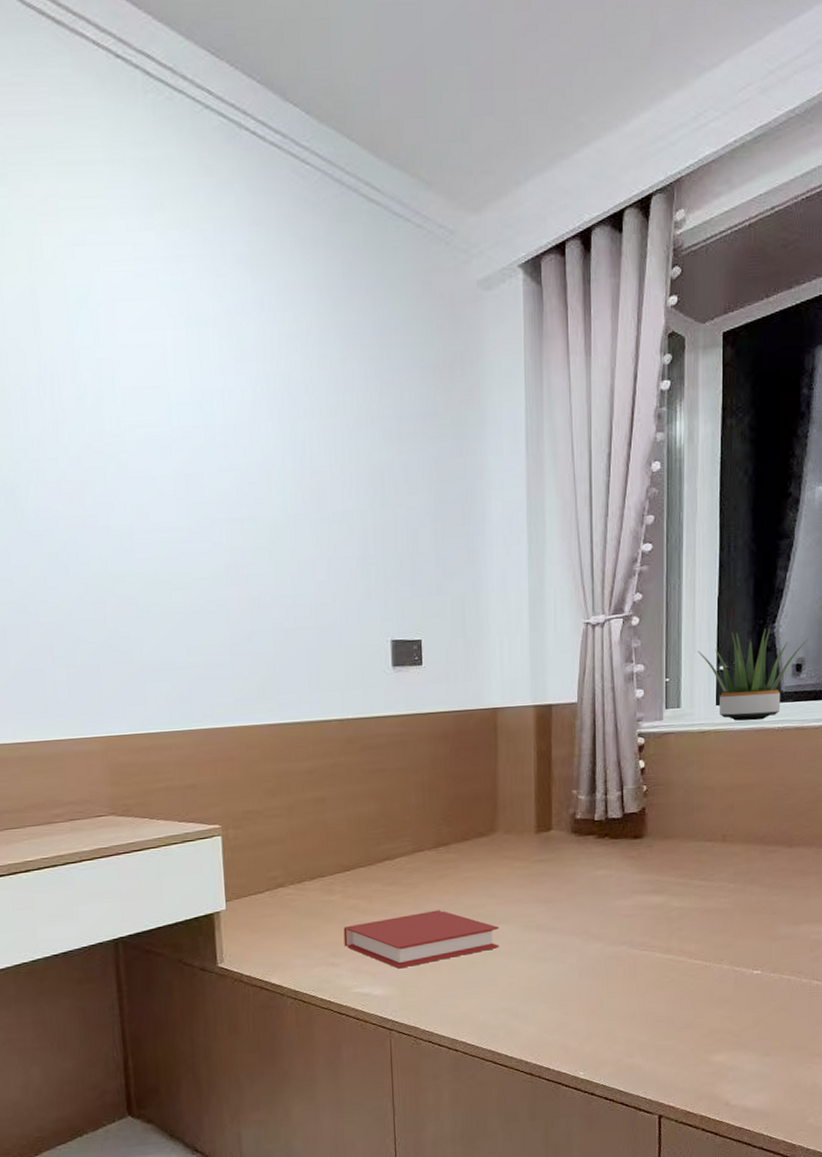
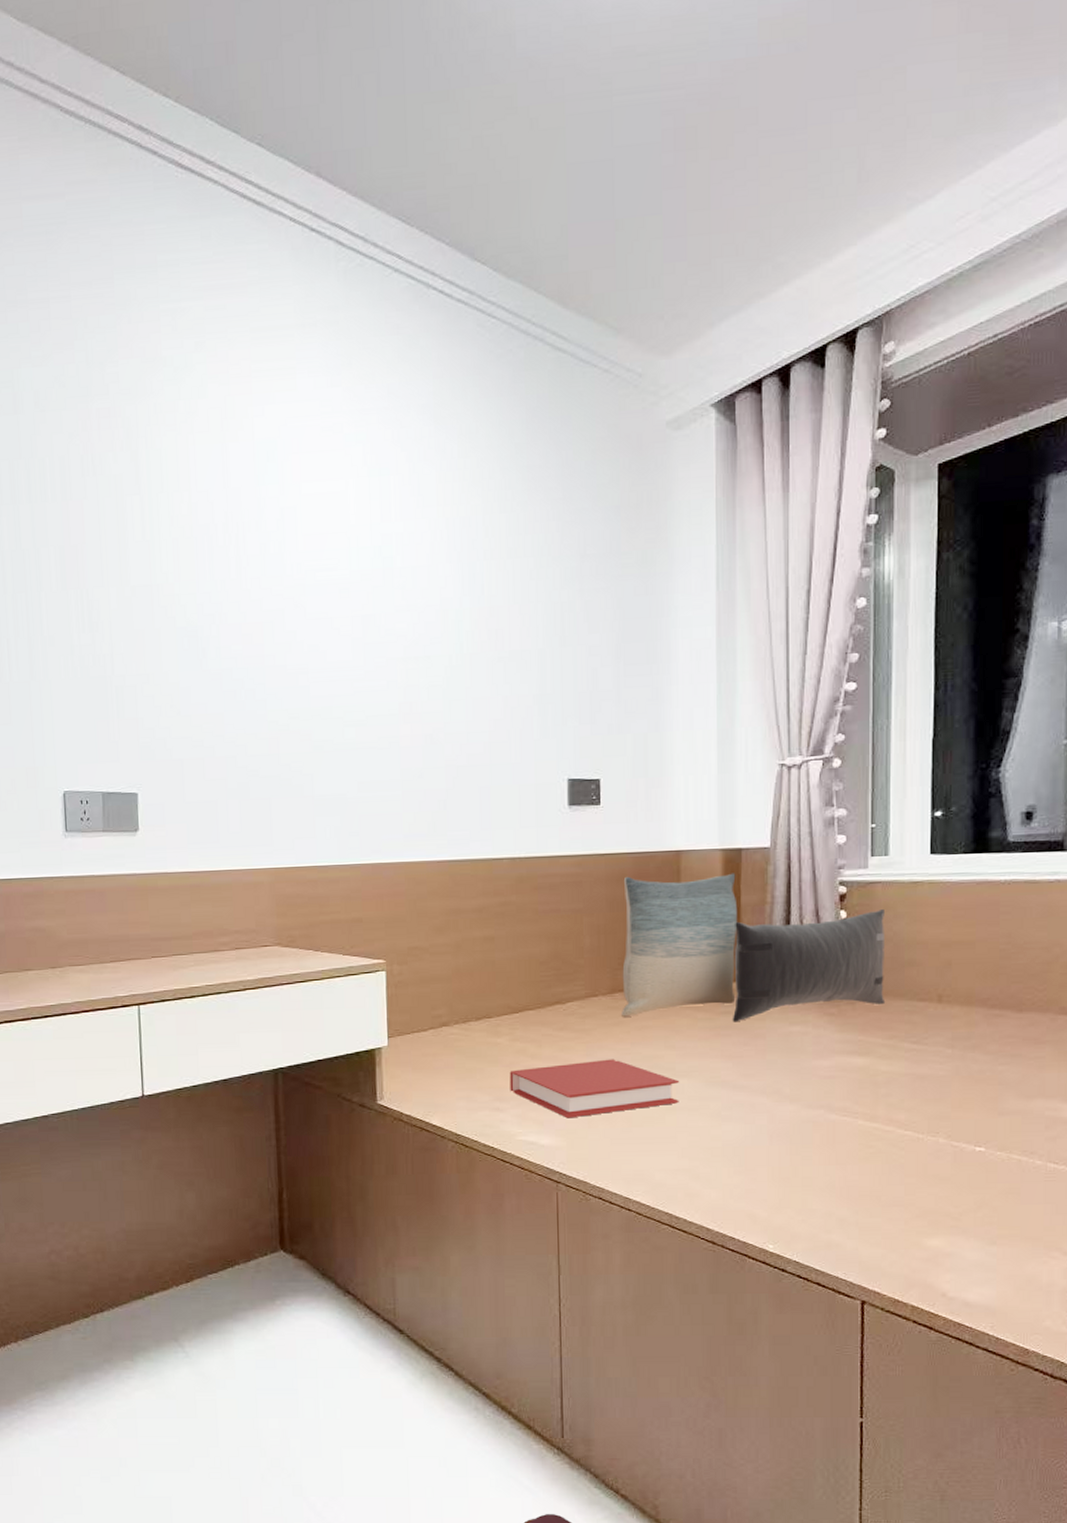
pillow: none [445,728,549,870] -> present [621,873,738,1018]
pillow: none [546,758,678,870] -> present [733,910,886,1023]
potted plant: present [697,628,808,722] -> none [908,773,1040,873]

